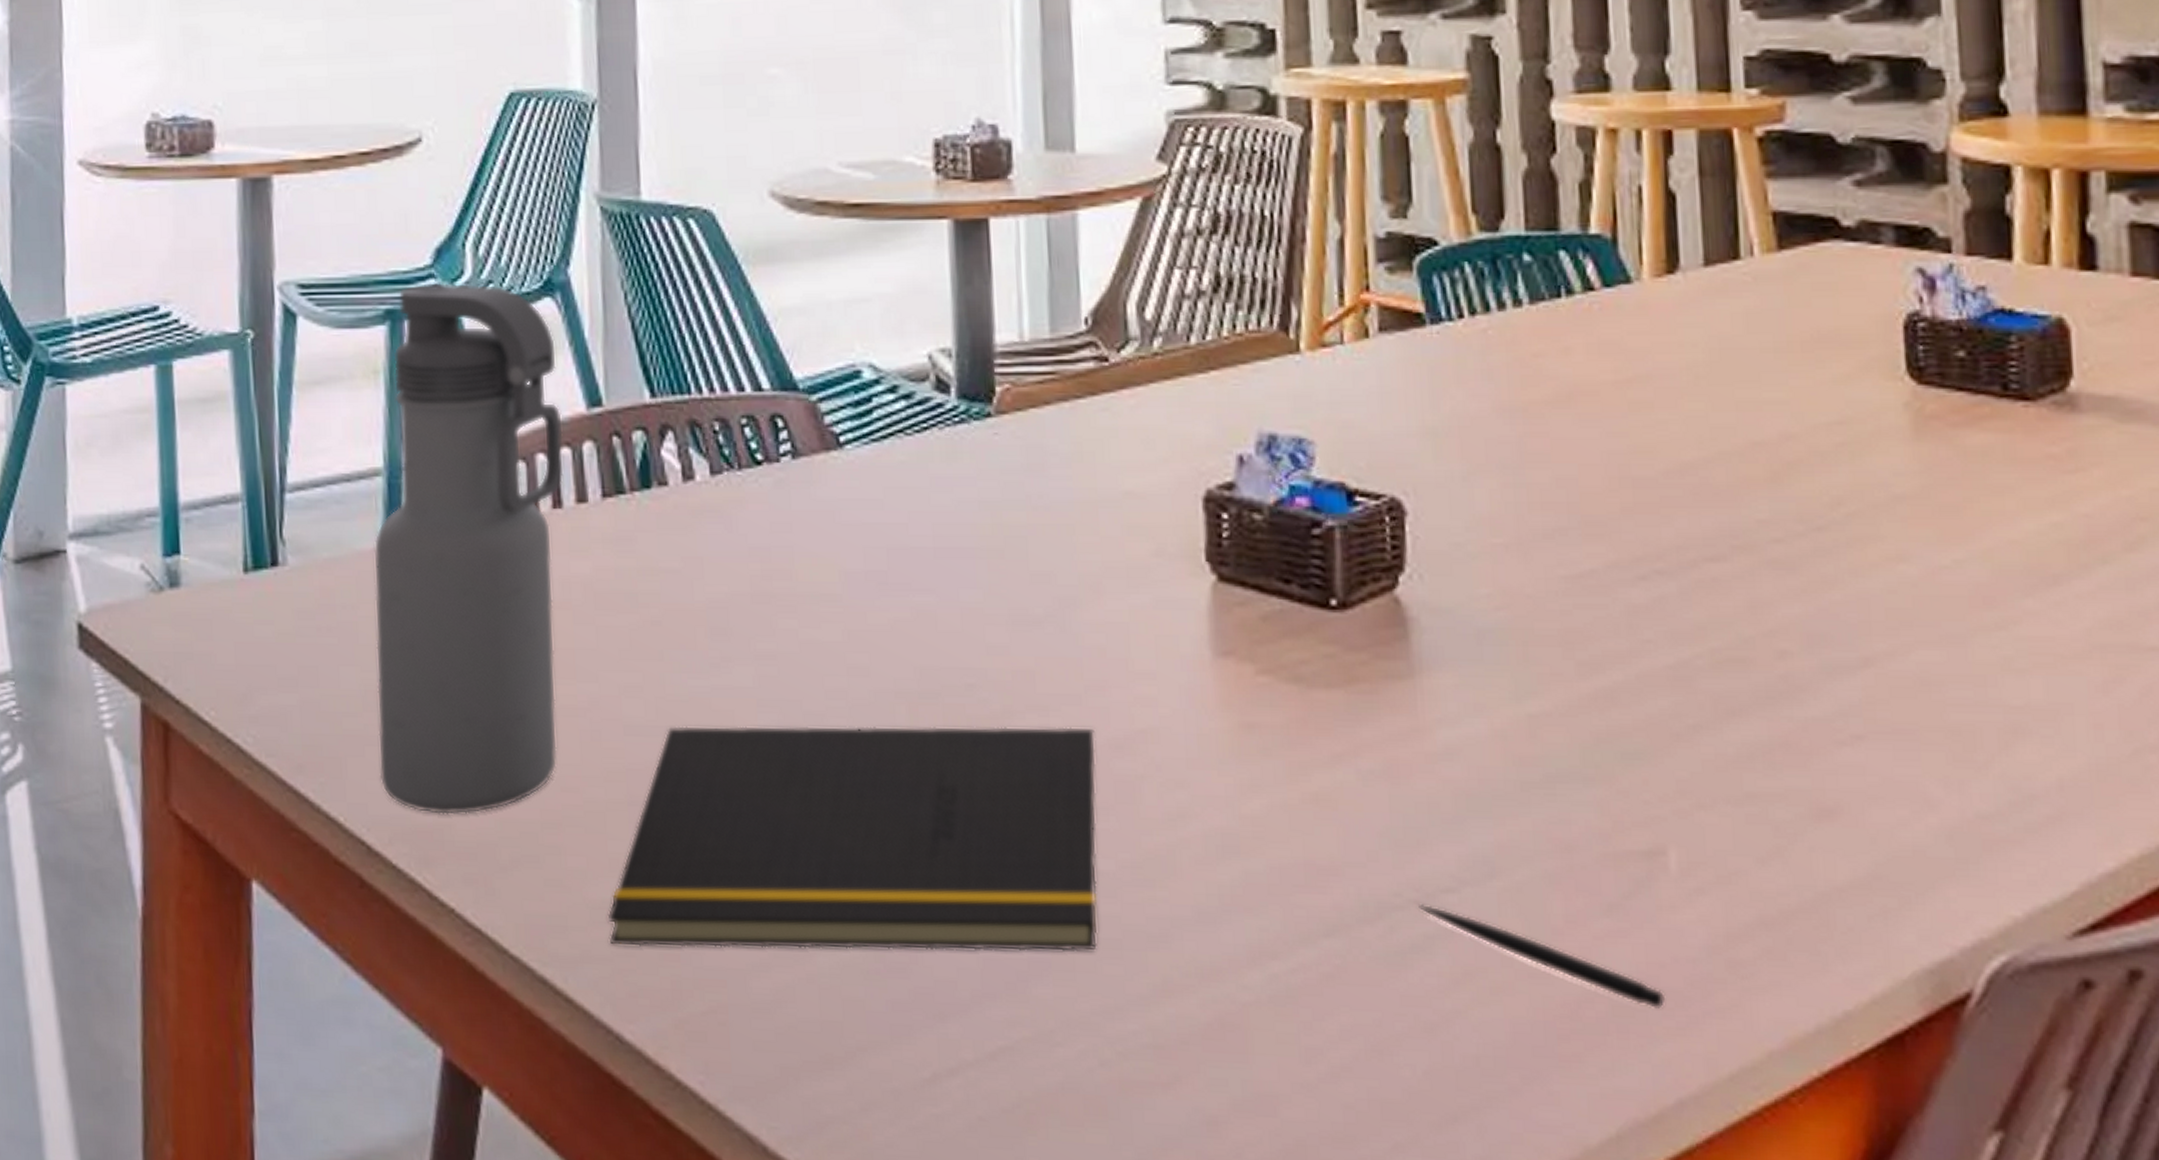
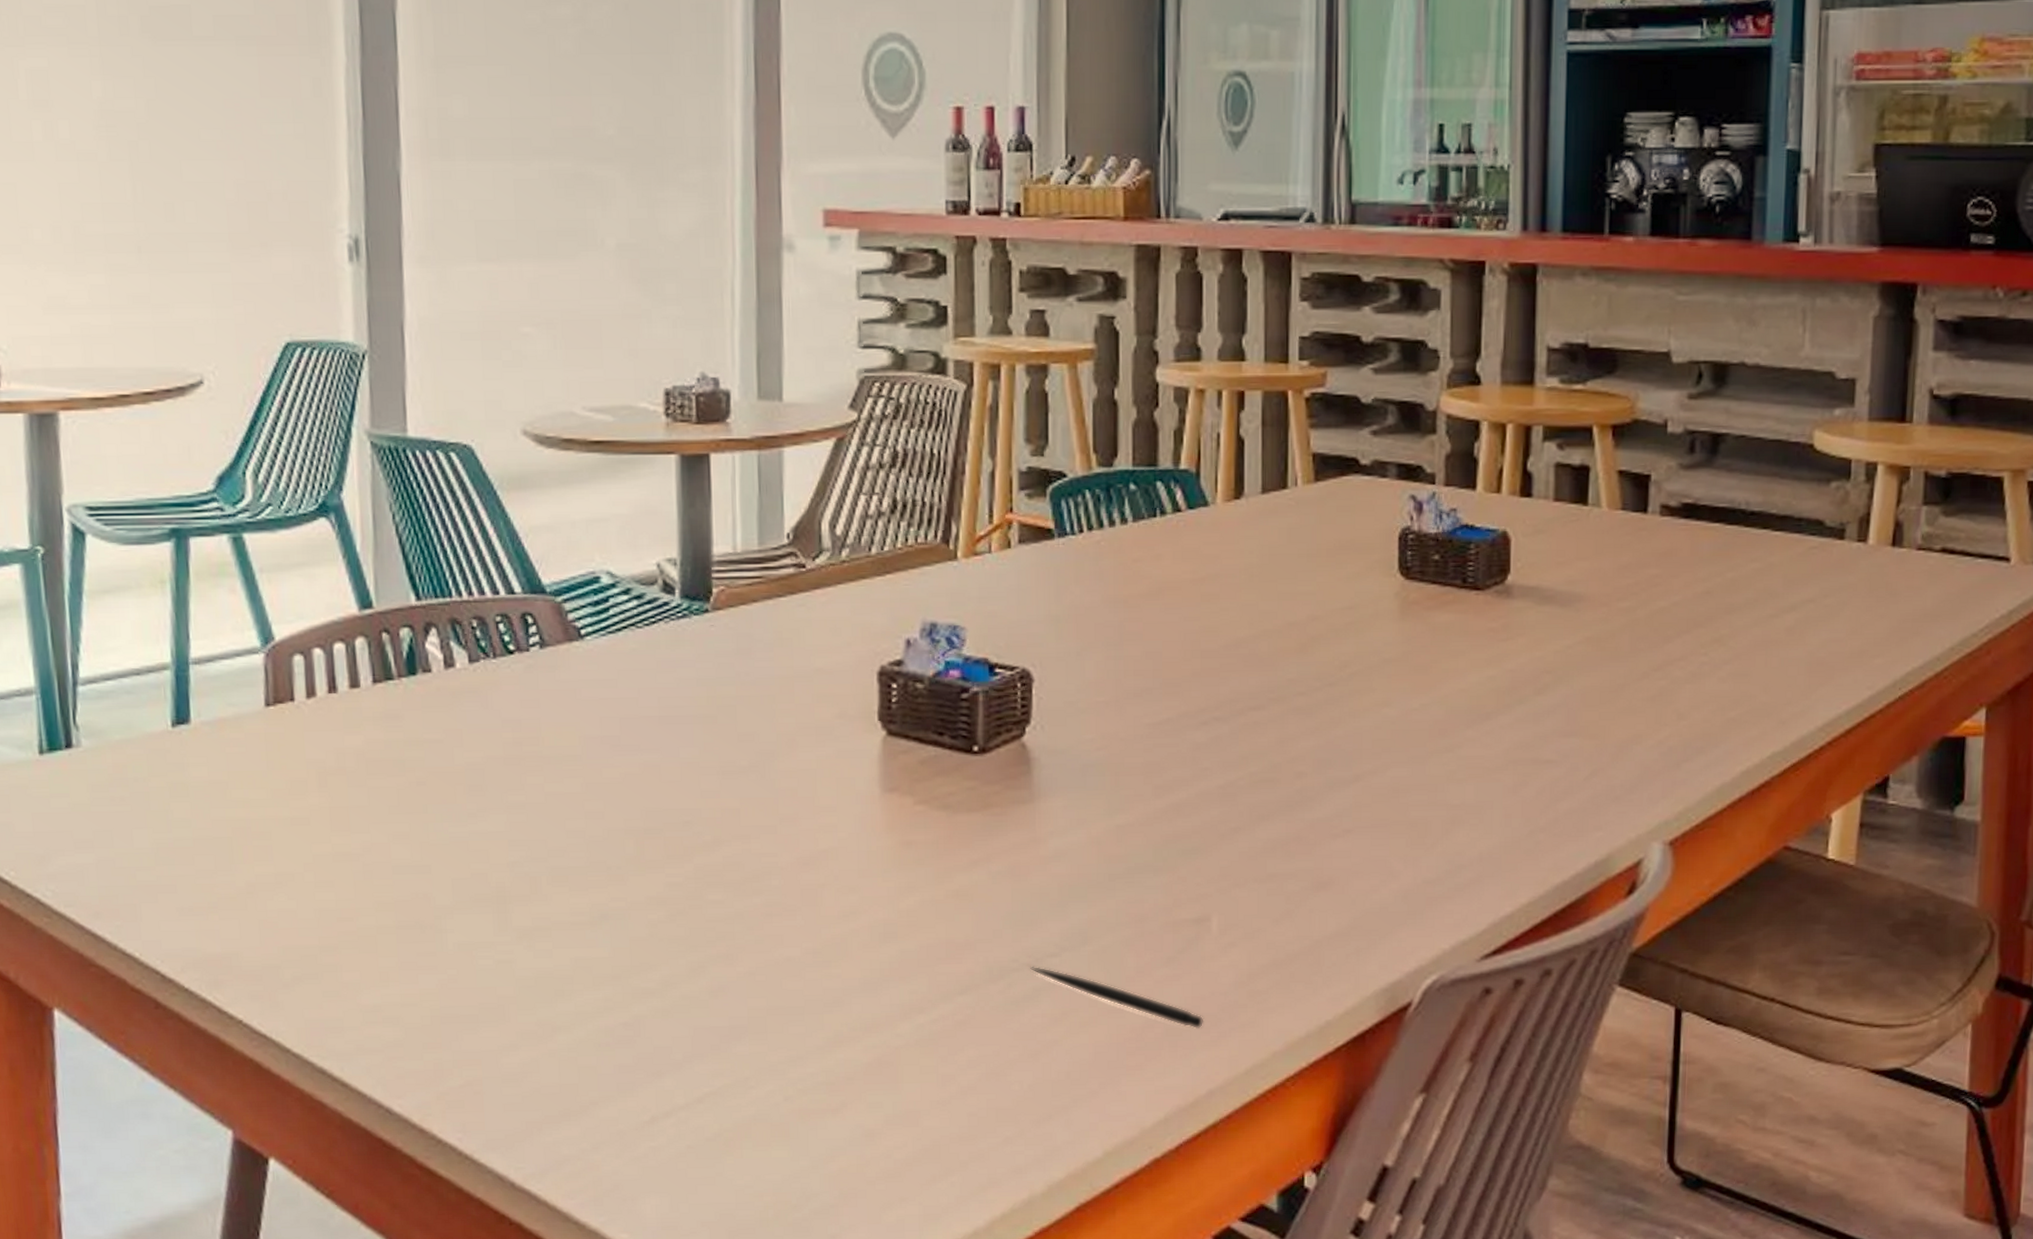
water bottle: present [373,283,565,815] -> none [163,506,339,946]
notepad: present [607,725,1099,952] -> none [378,849,788,1040]

